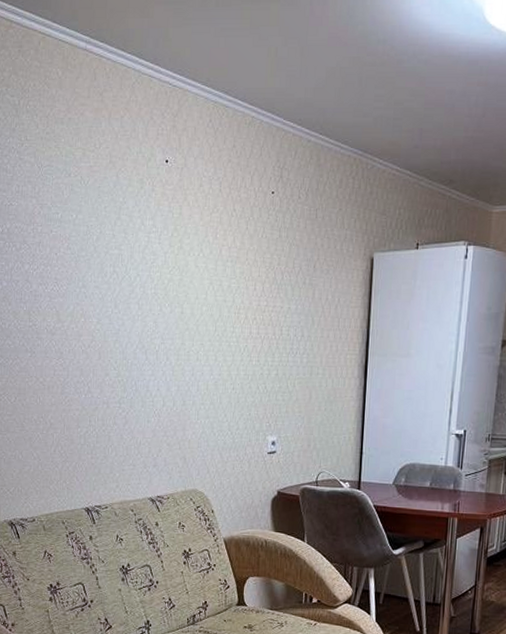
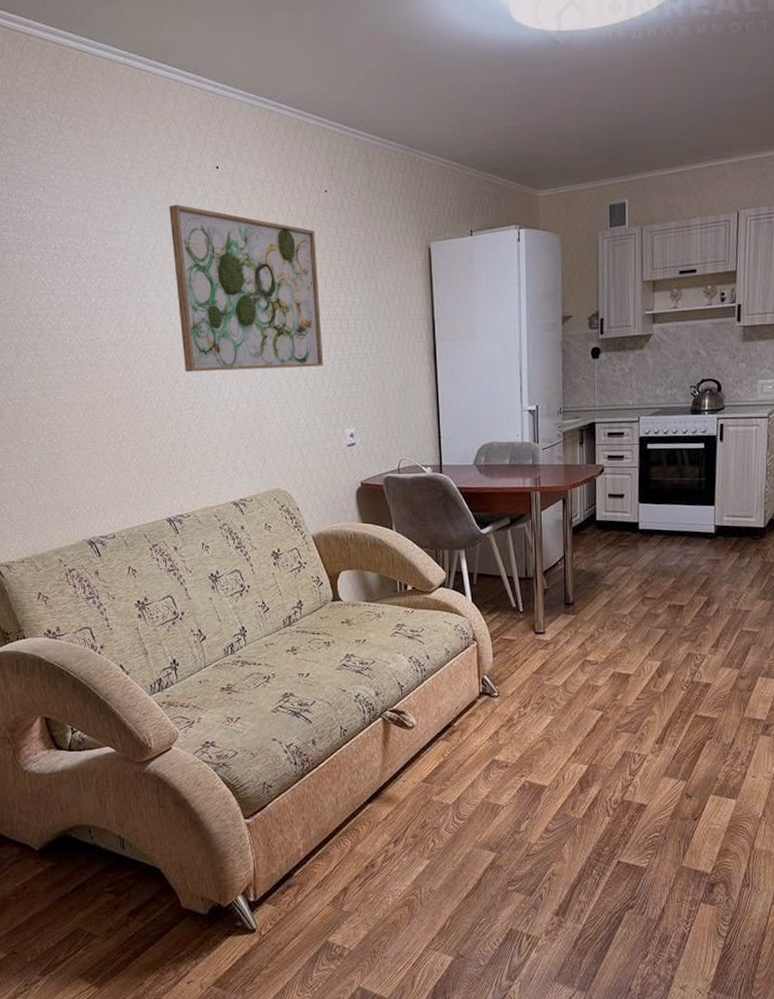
wall art: none [115,196,258,372] -> present [169,204,324,372]

